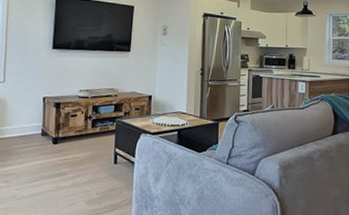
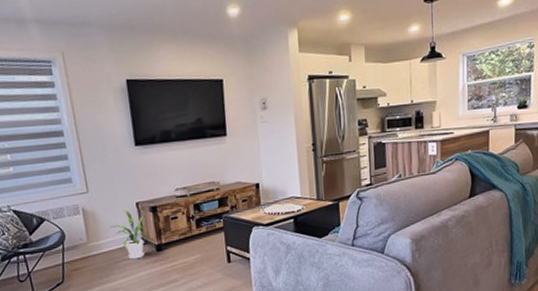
house plant: none [15,102,49,149] -> present [108,210,148,260]

